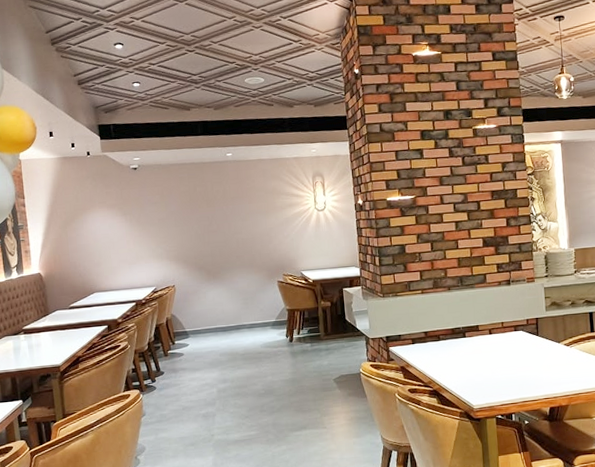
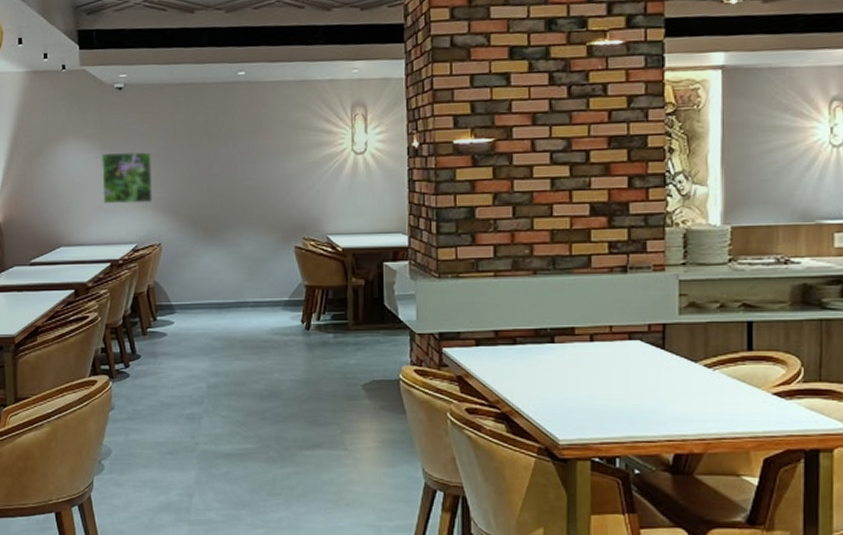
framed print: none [123,216,166,258] -> present [101,151,152,204]

